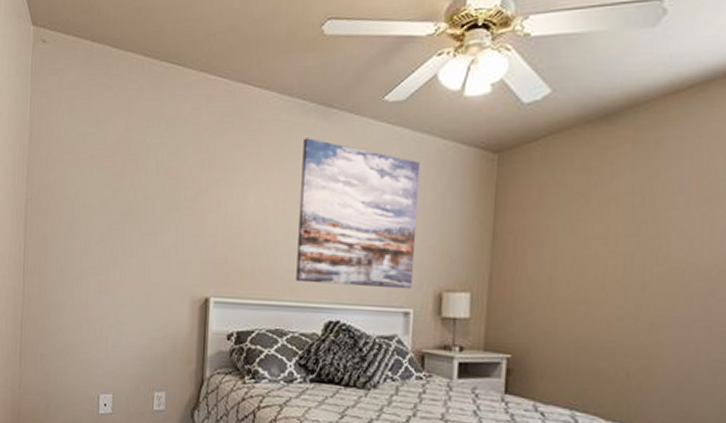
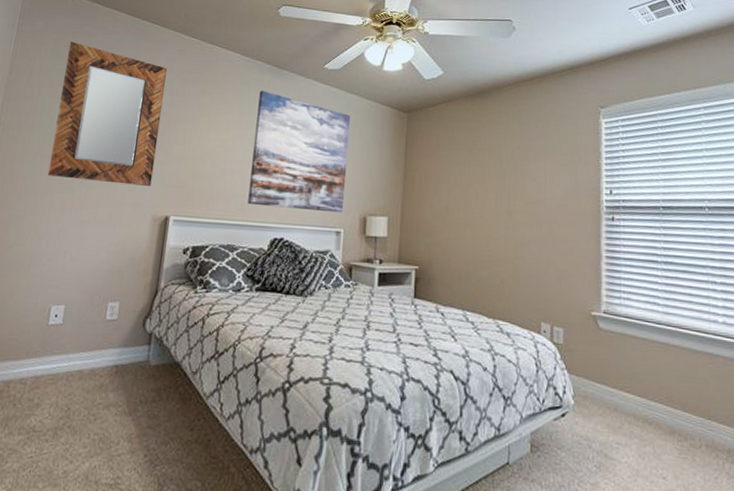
home mirror: none [80,97,194,263] -> present [47,42,168,186]

